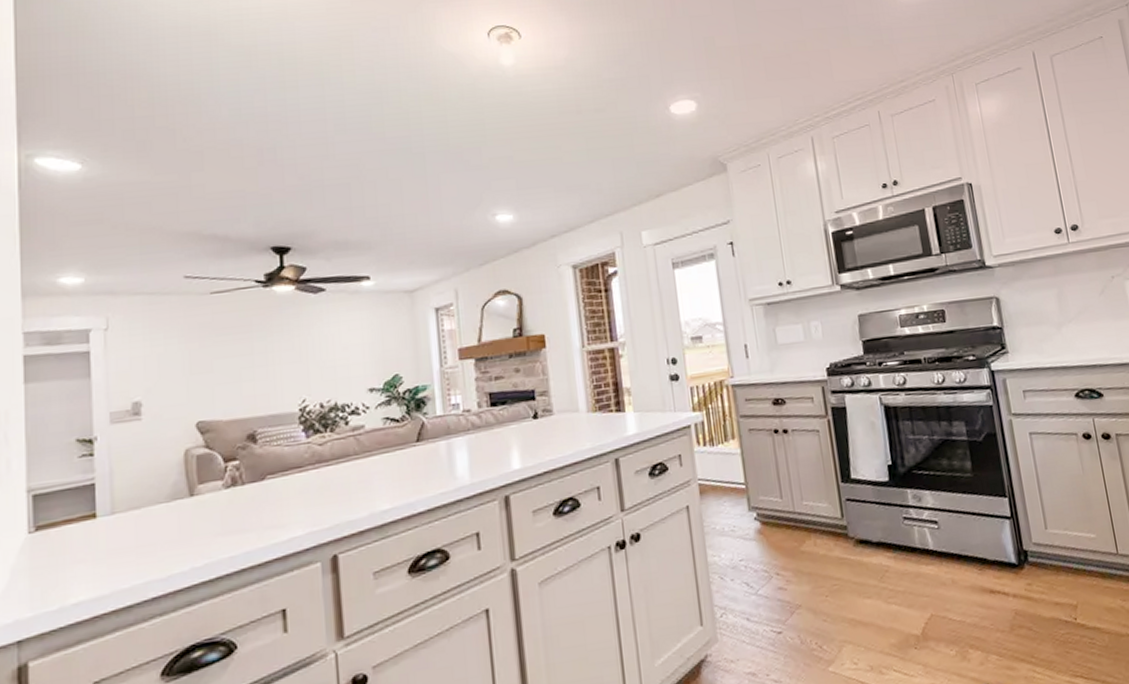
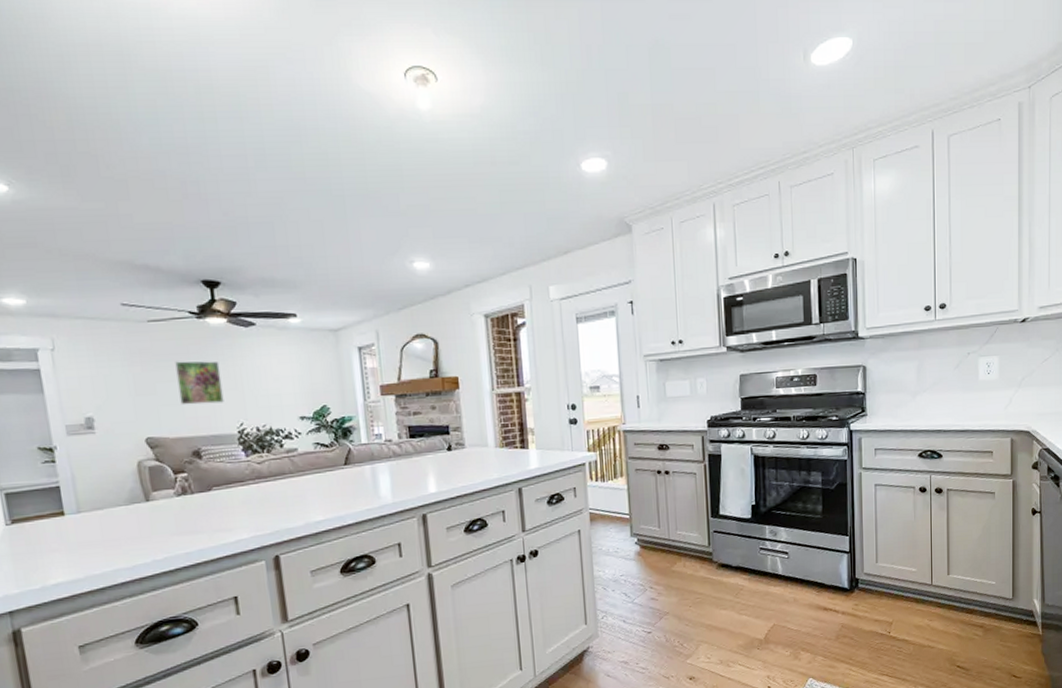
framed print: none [236,331,286,383] -> present [175,361,224,406]

